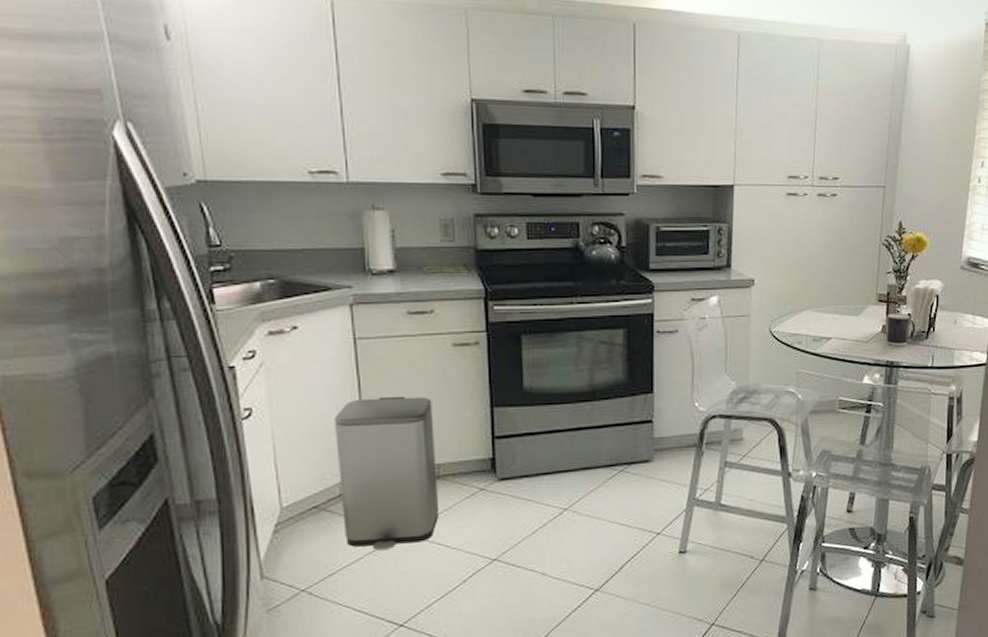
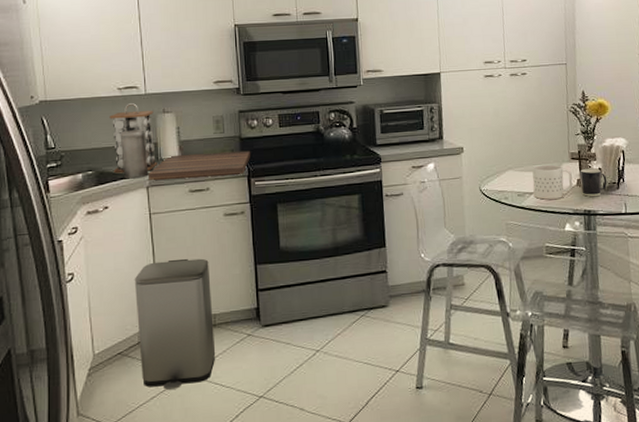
spice rack: none [297,192,364,285] -> present [109,102,157,174]
canister: none [312,228,352,293] -> present [120,129,149,179]
cutting board: none [351,265,490,296] -> present [147,150,251,180]
mug: none [831,306,877,348] -> present [532,164,573,200]

